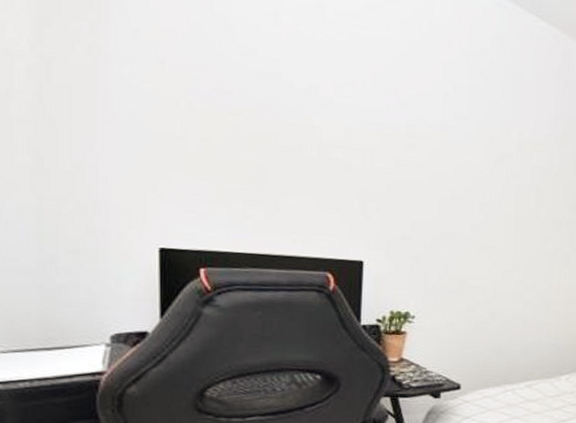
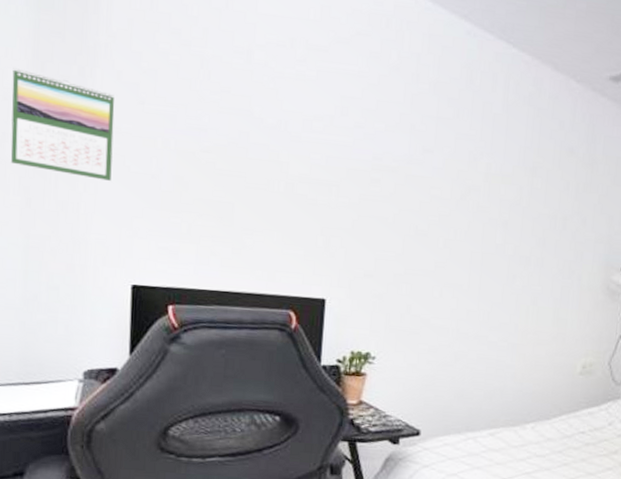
calendar: none [14,21,132,142] -> present [10,68,115,181]

